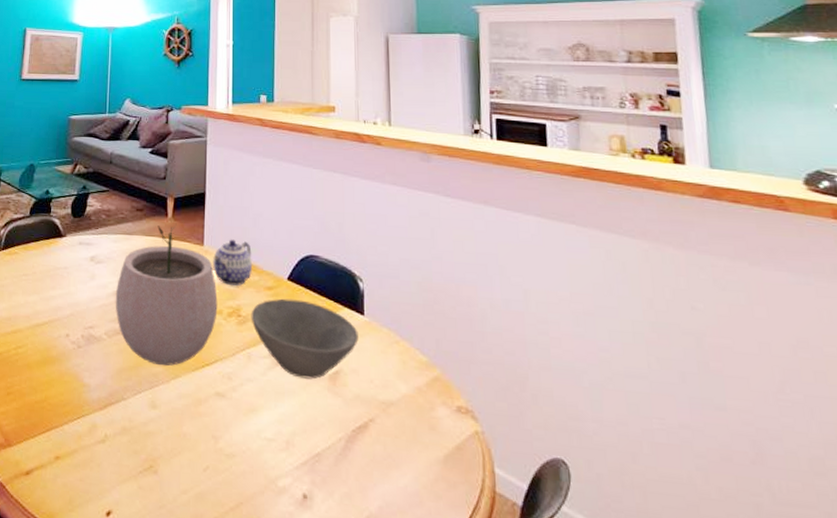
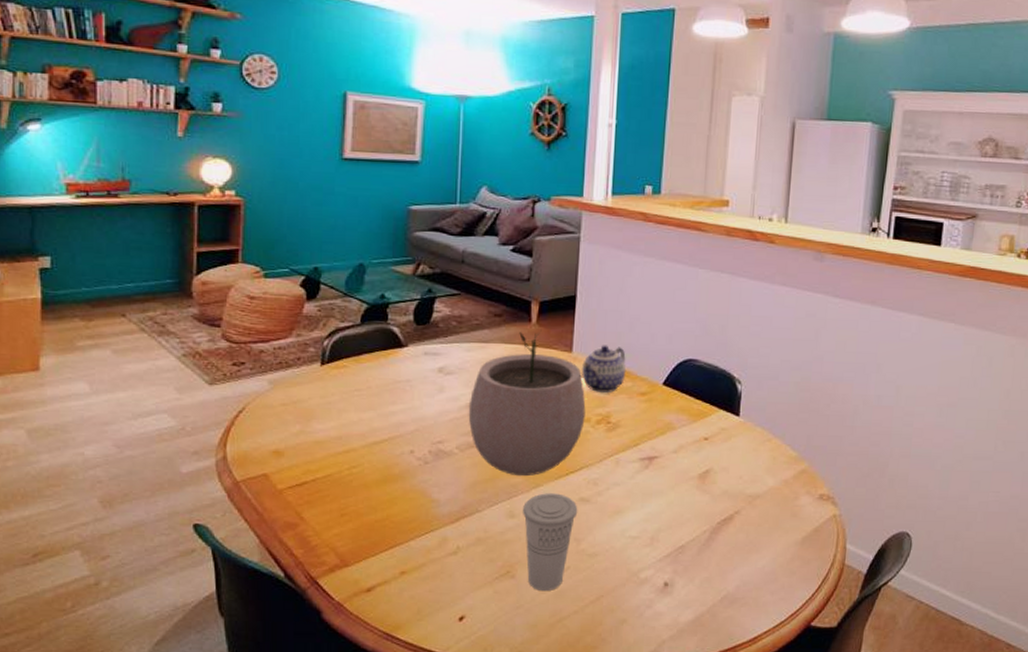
cup: none [164,384,215,492] -> present [523,493,578,592]
bowl: present [251,298,359,379] -> none [621,403,732,479]

